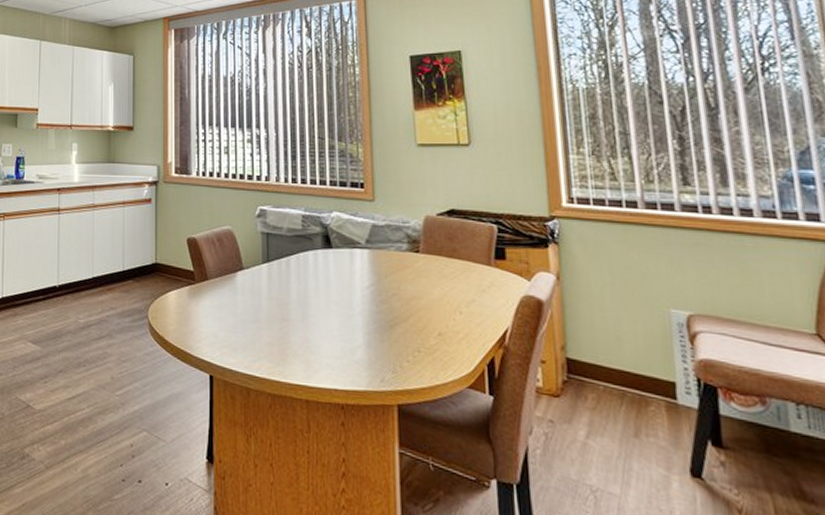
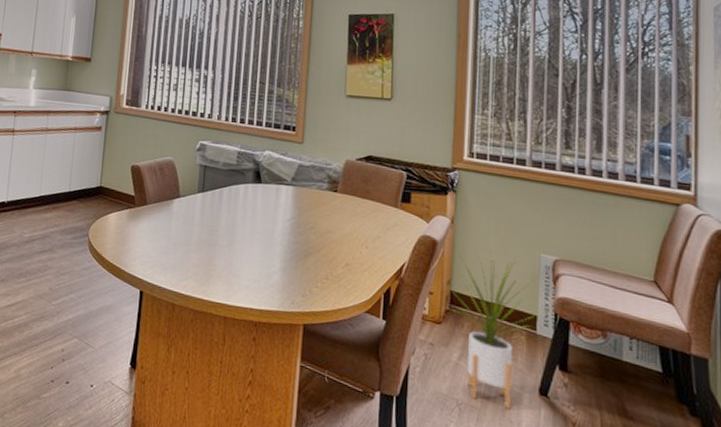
house plant: none [566,306,677,495] -> present [450,249,538,409]

